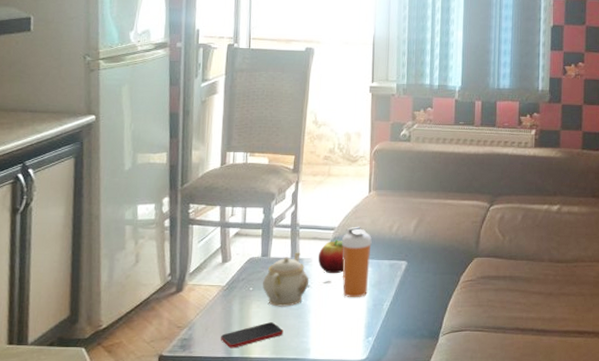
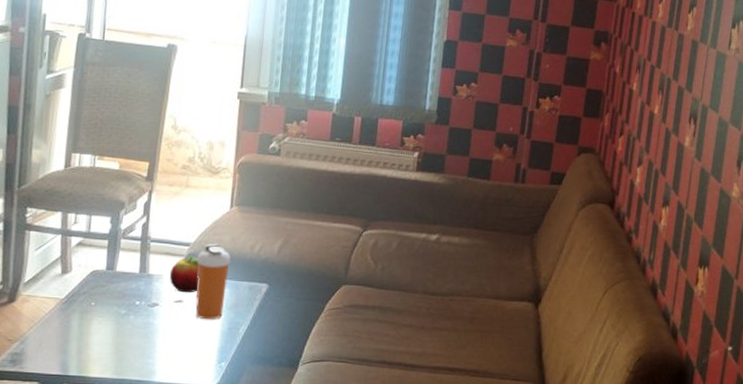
smartphone: present [221,322,284,349] -> none [56,340,127,366]
teapot: present [263,252,310,307] -> none [106,267,159,325]

